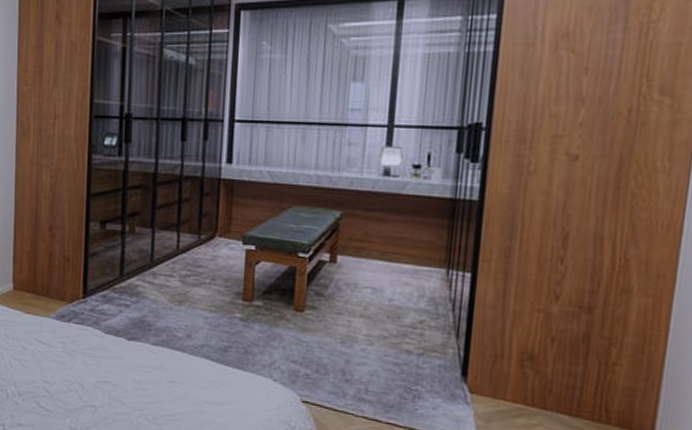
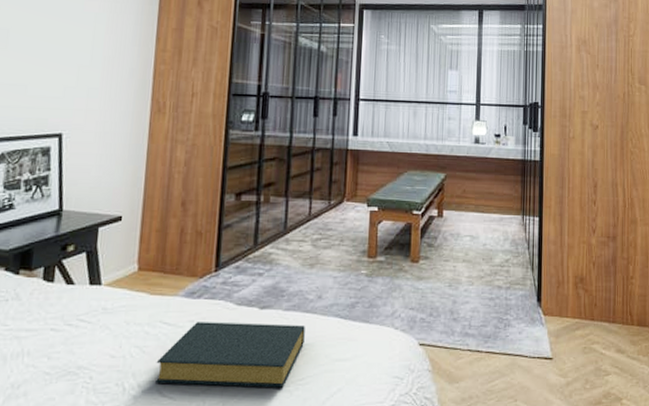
hardback book: none [32,344,174,420] -> present [154,322,305,388]

